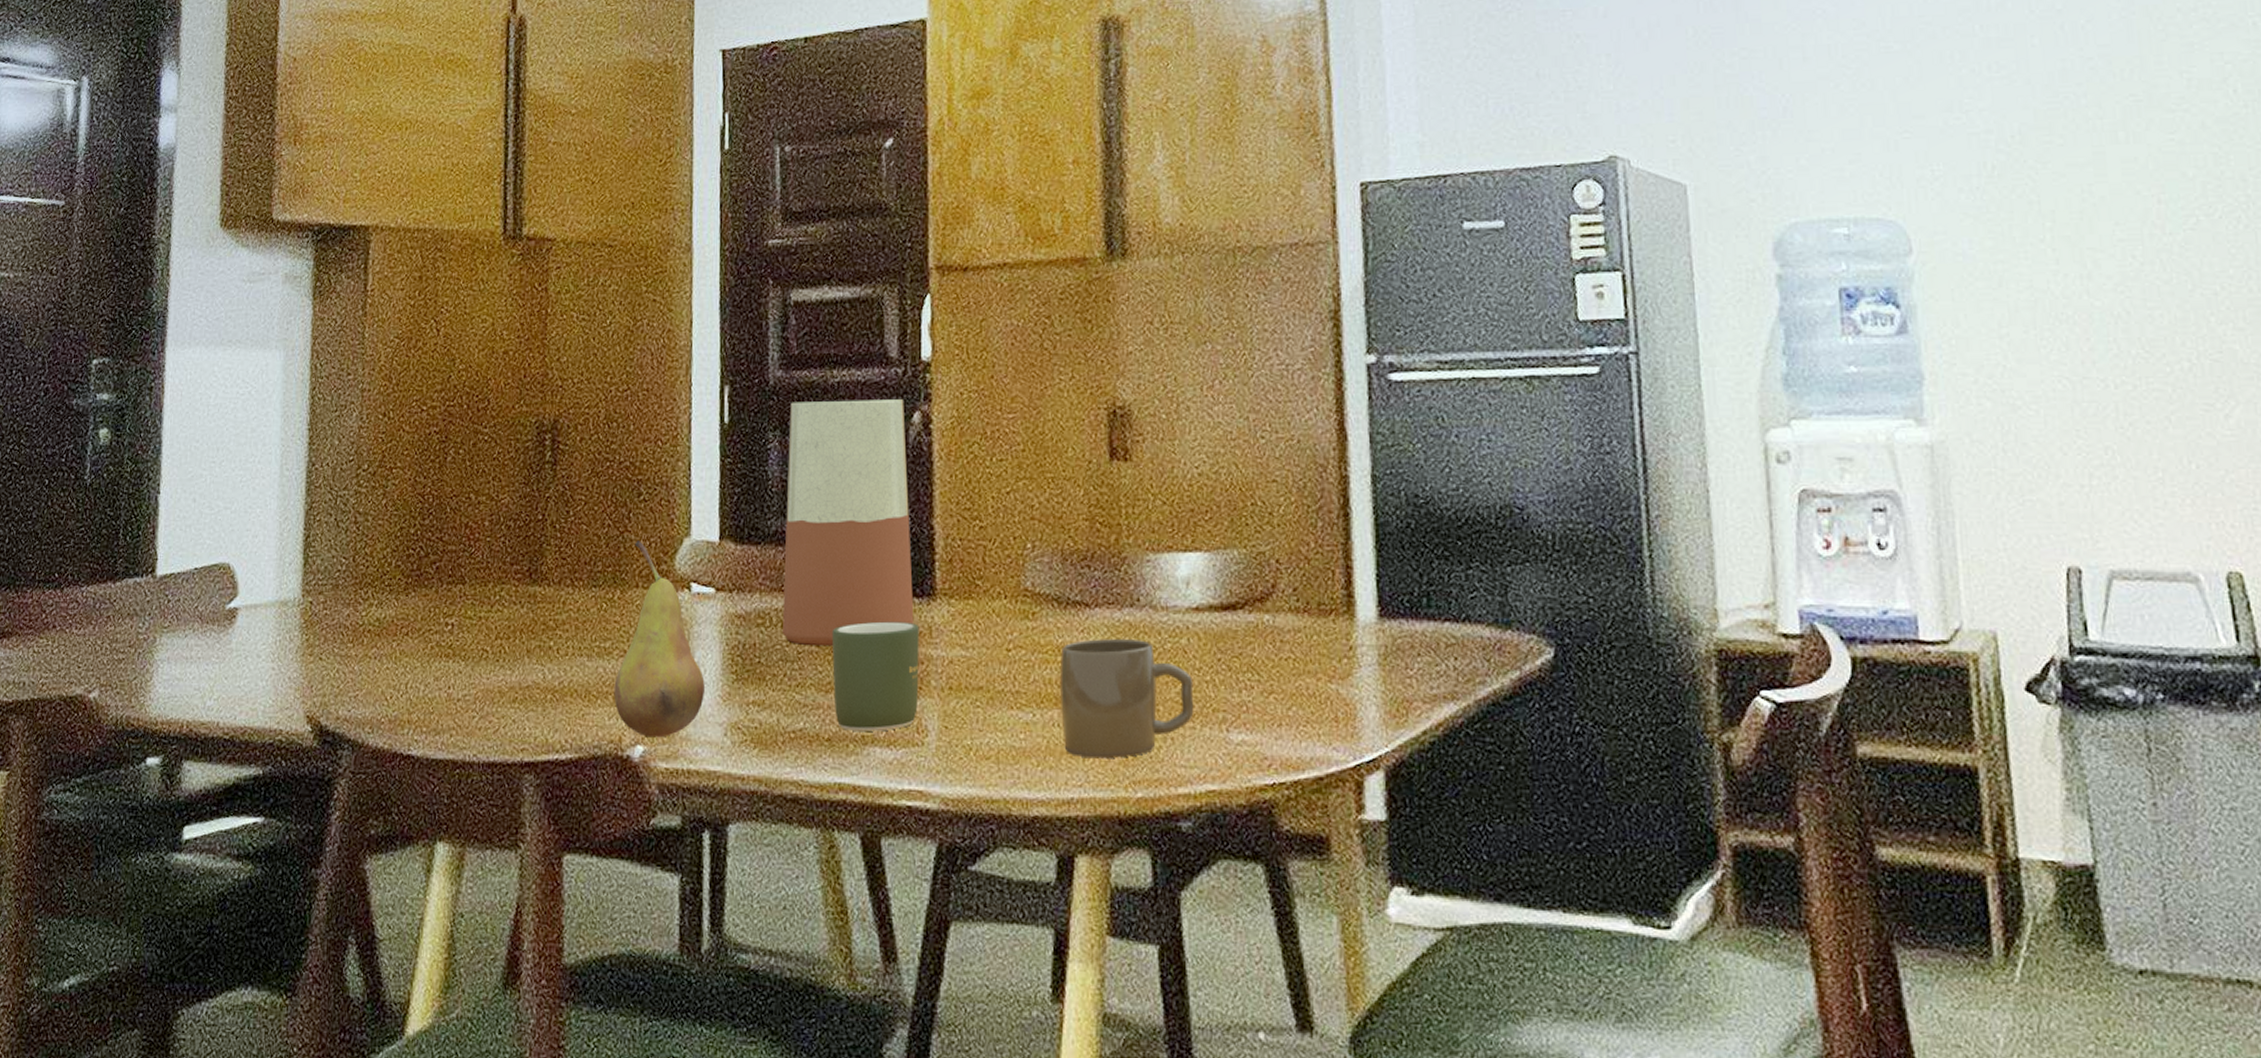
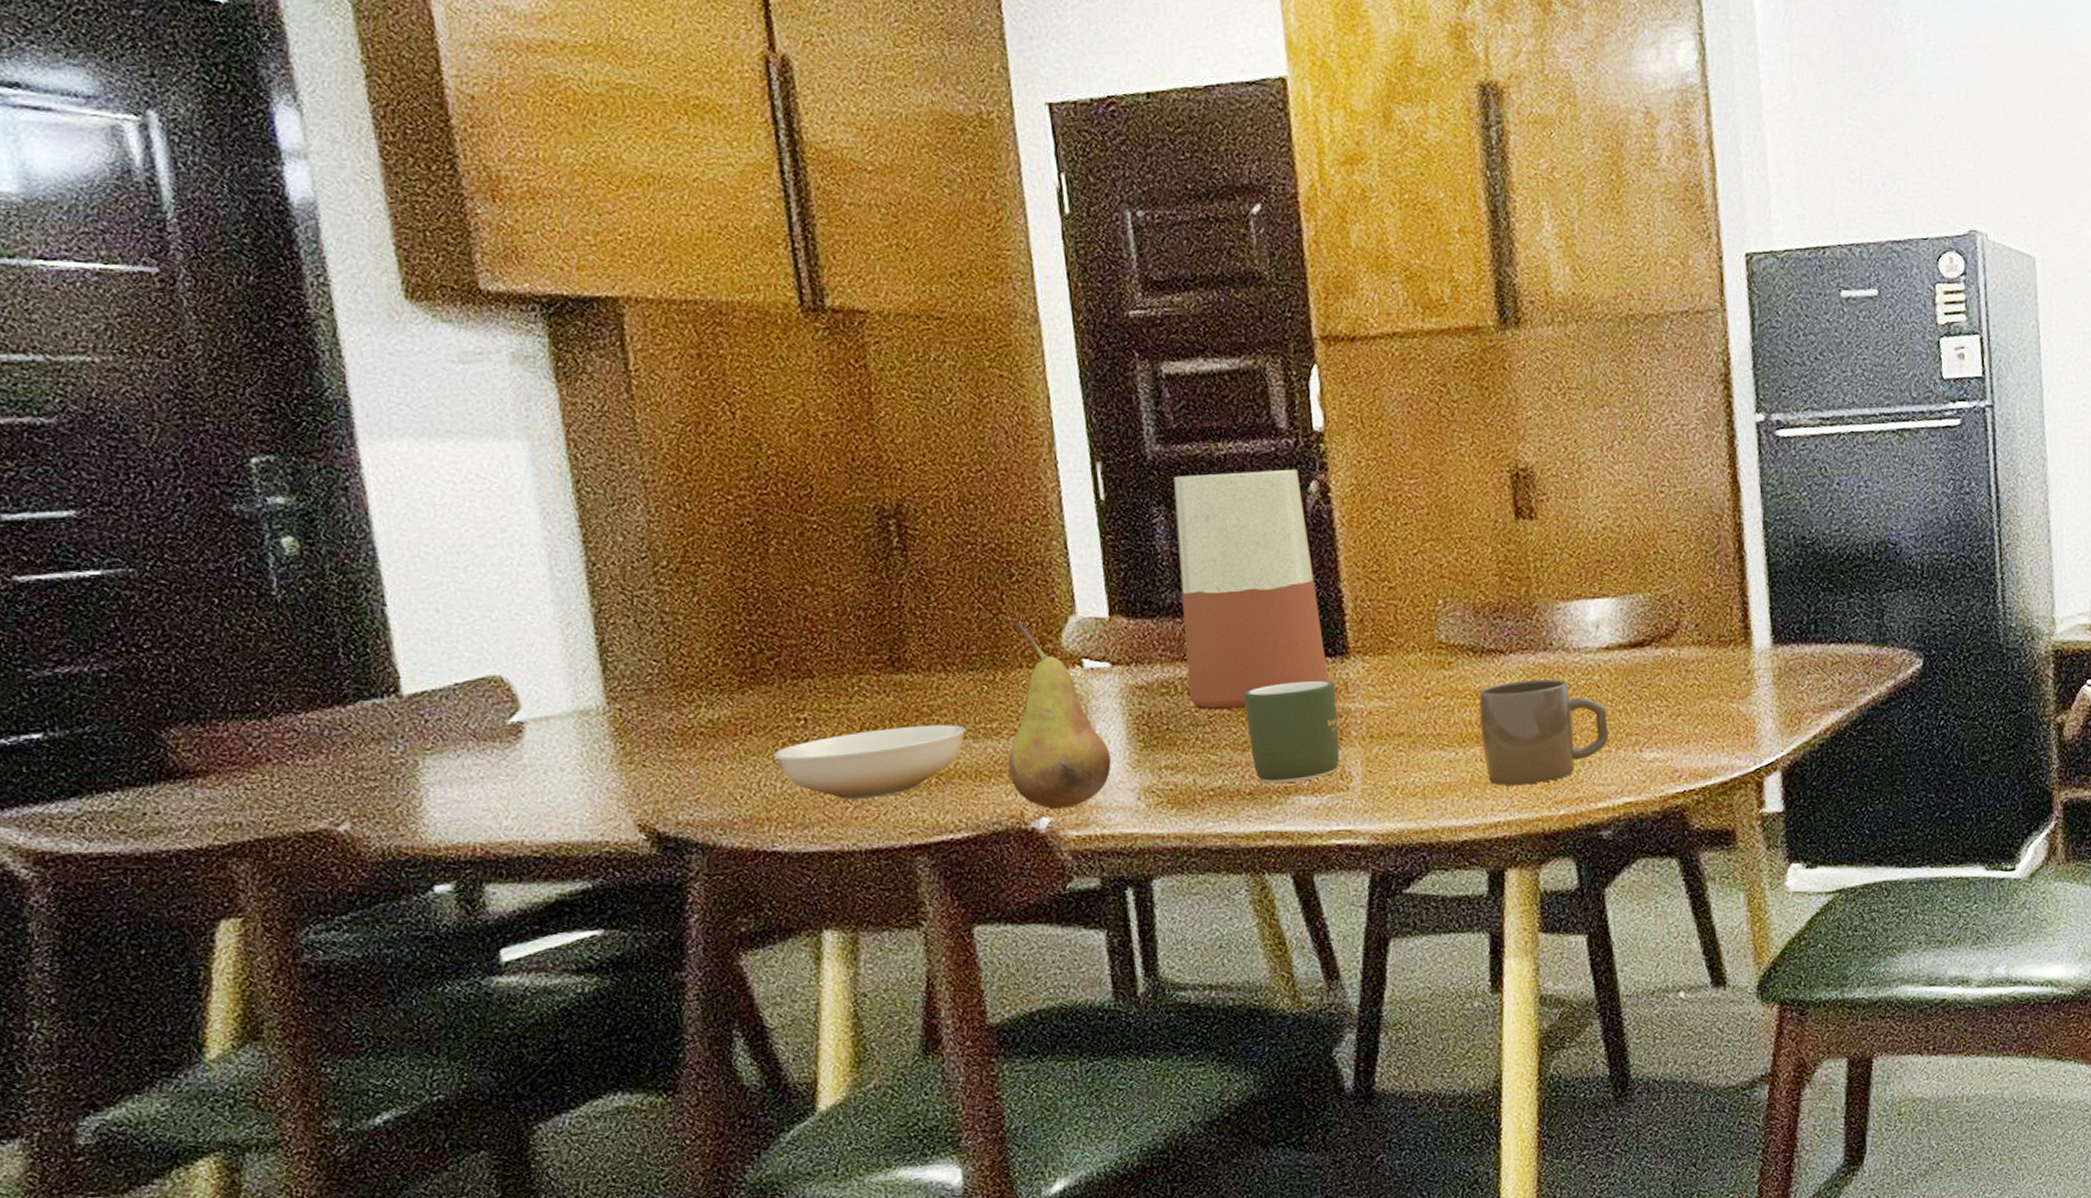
bowl: none [422,639,583,710] -> present [774,724,966,800]

